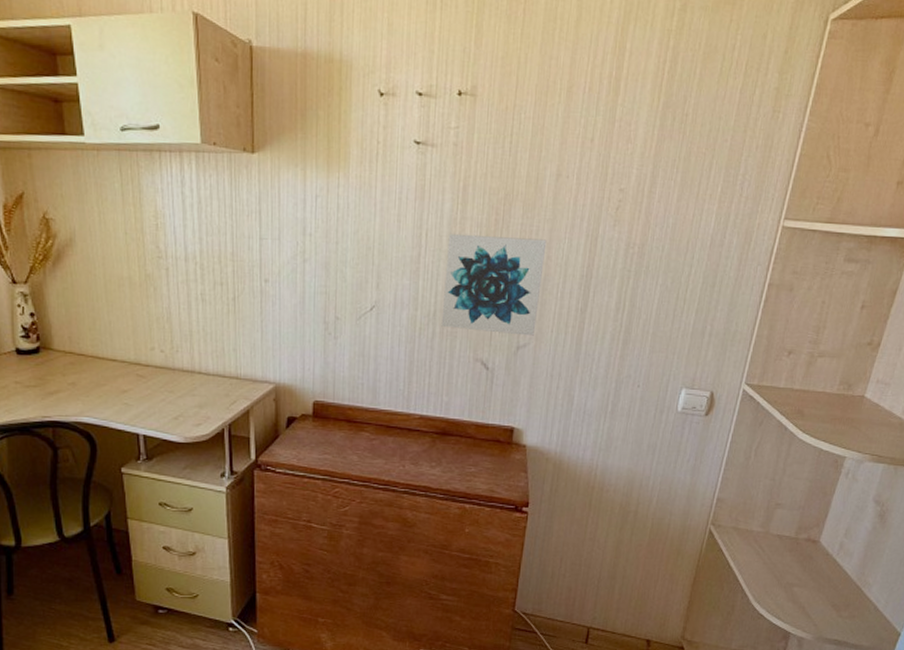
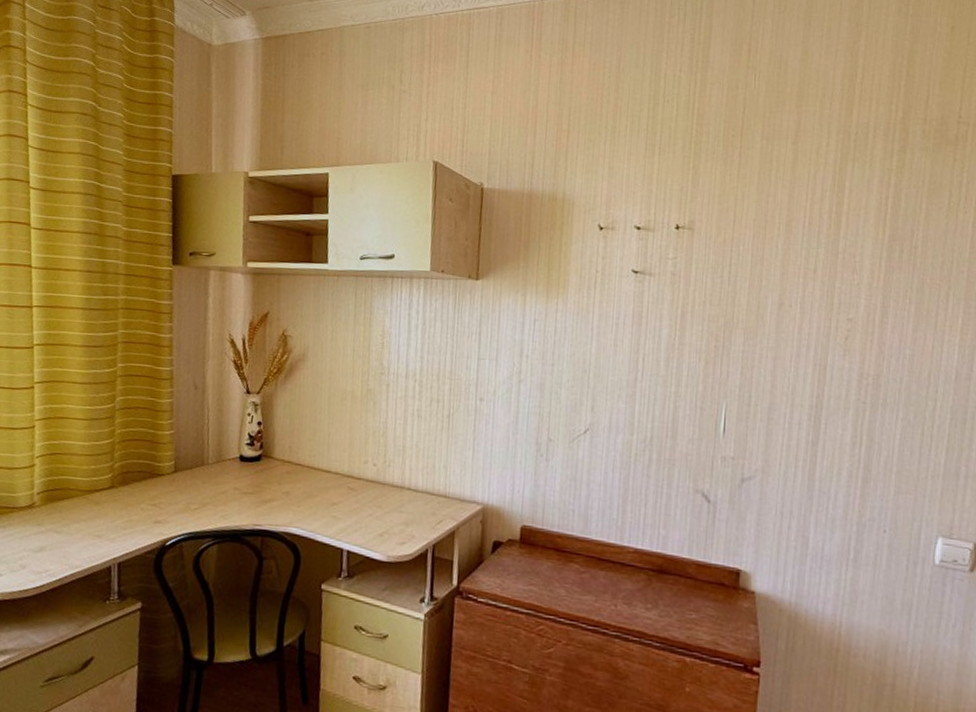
wall art: present [441,233,547,336] -> none [658,358,771,468]

